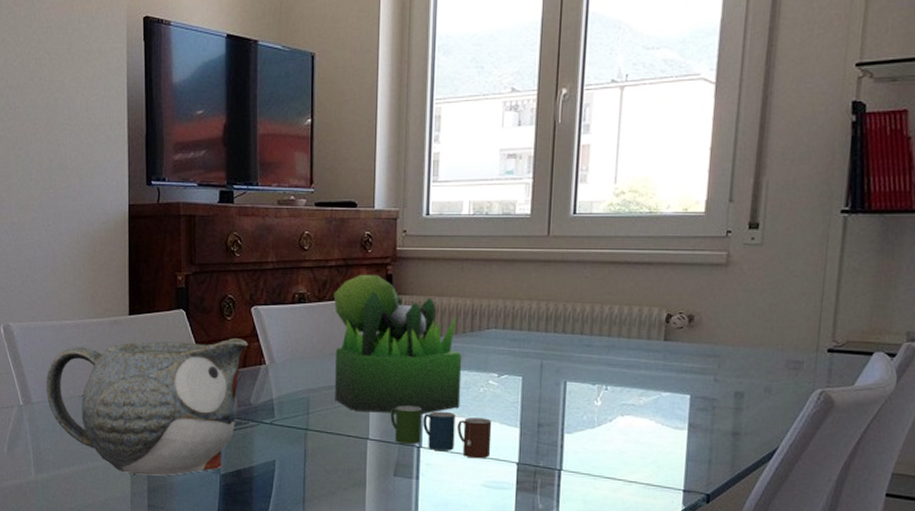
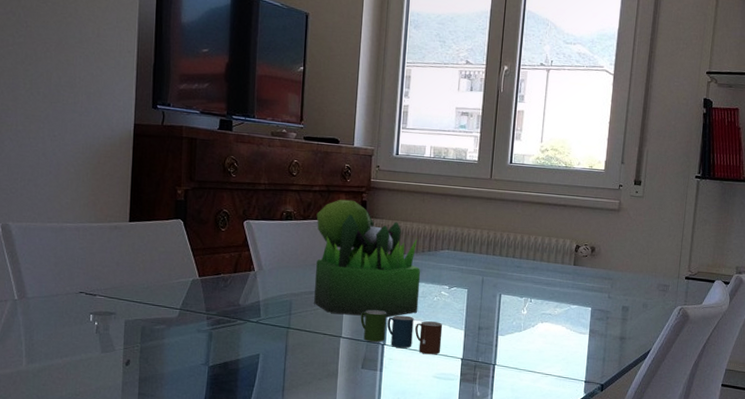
teapot: present [46,338,248,476] -> none [42,246,239,367]

